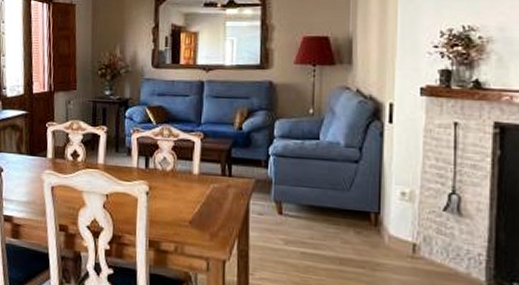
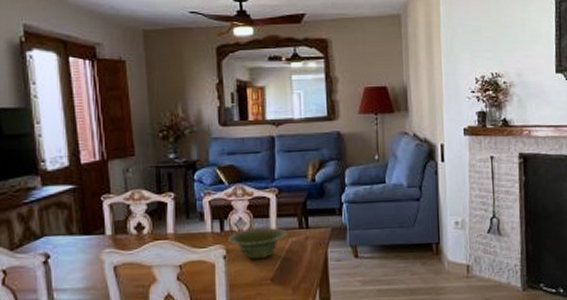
dish: none [152,170,209,201] -> present [228,228,287,260]

